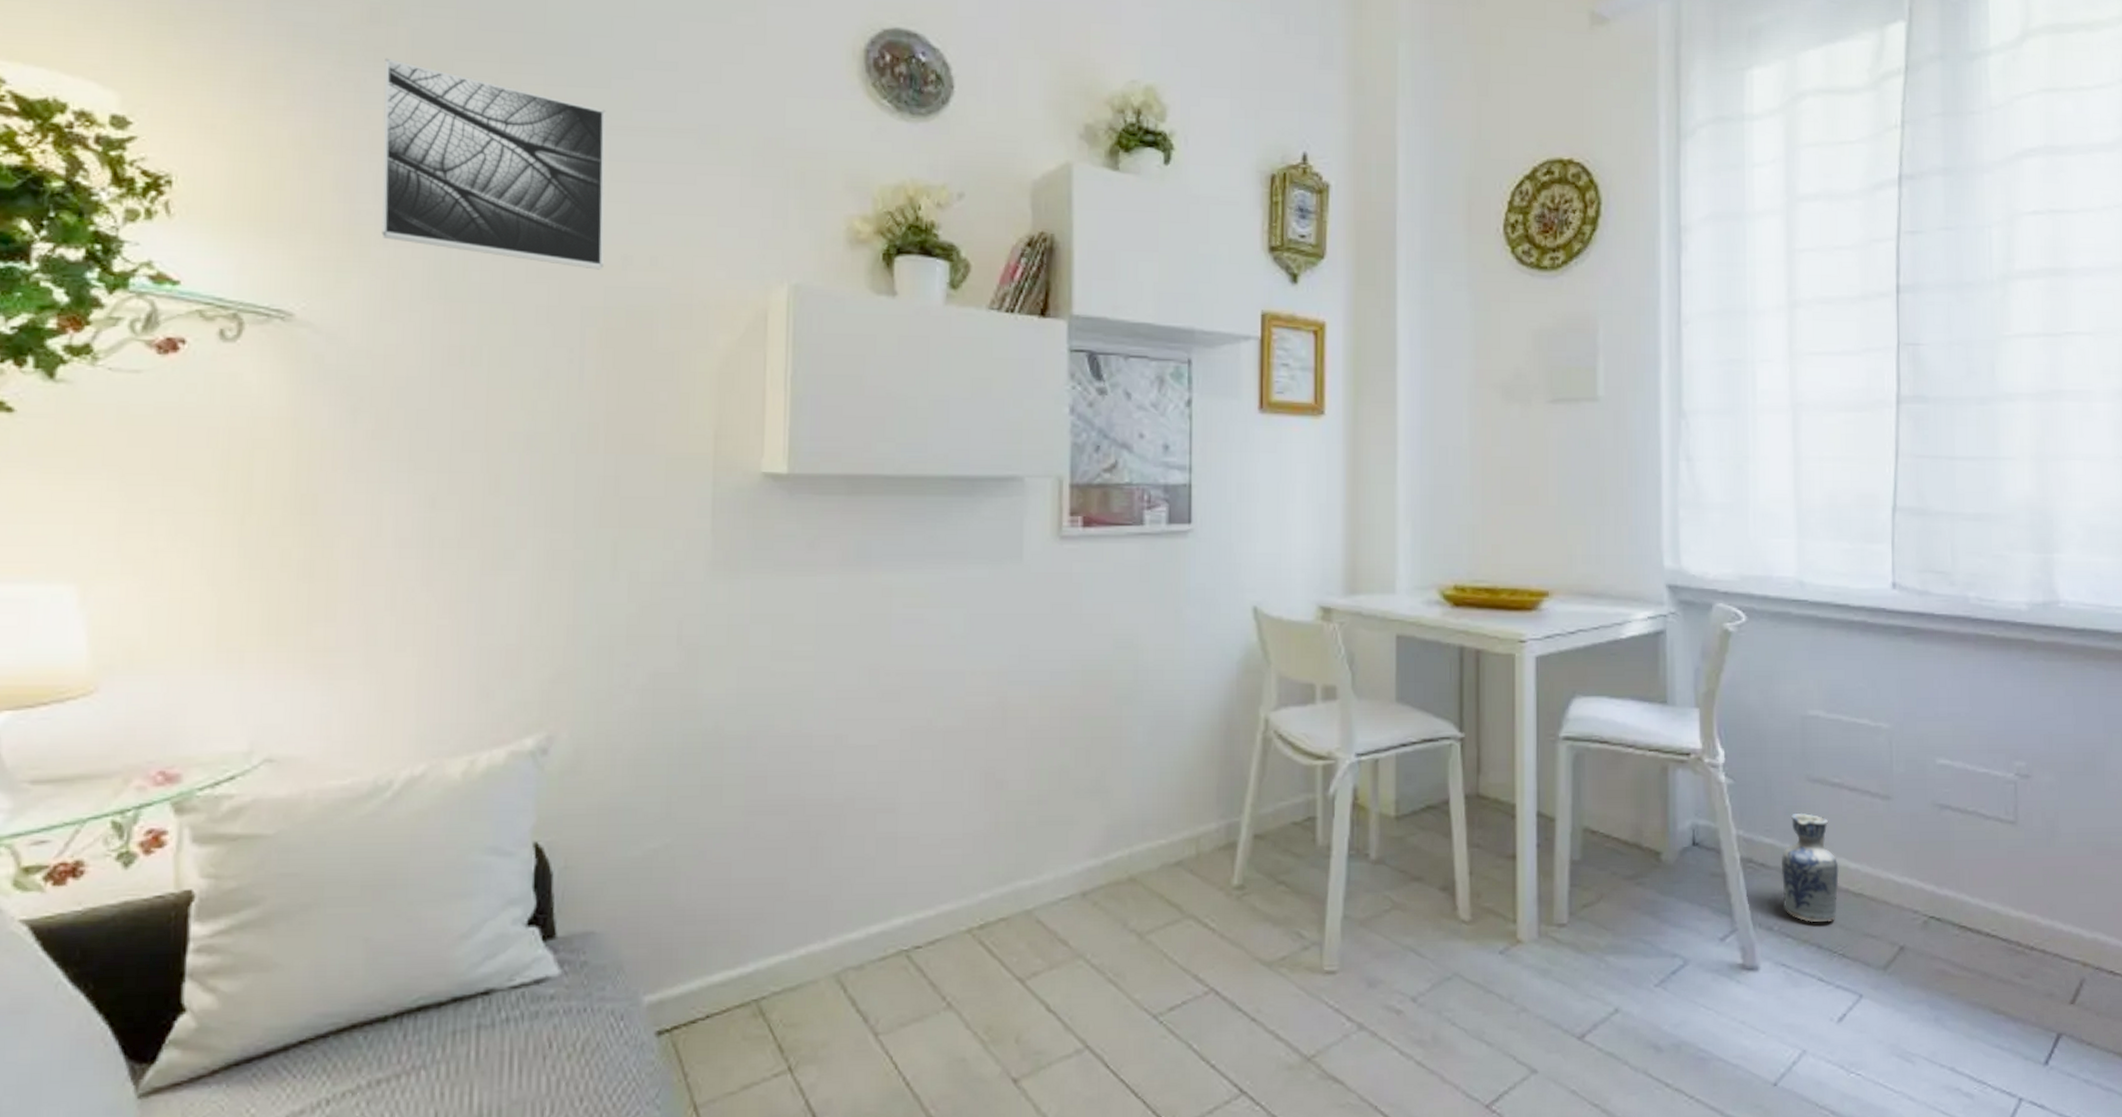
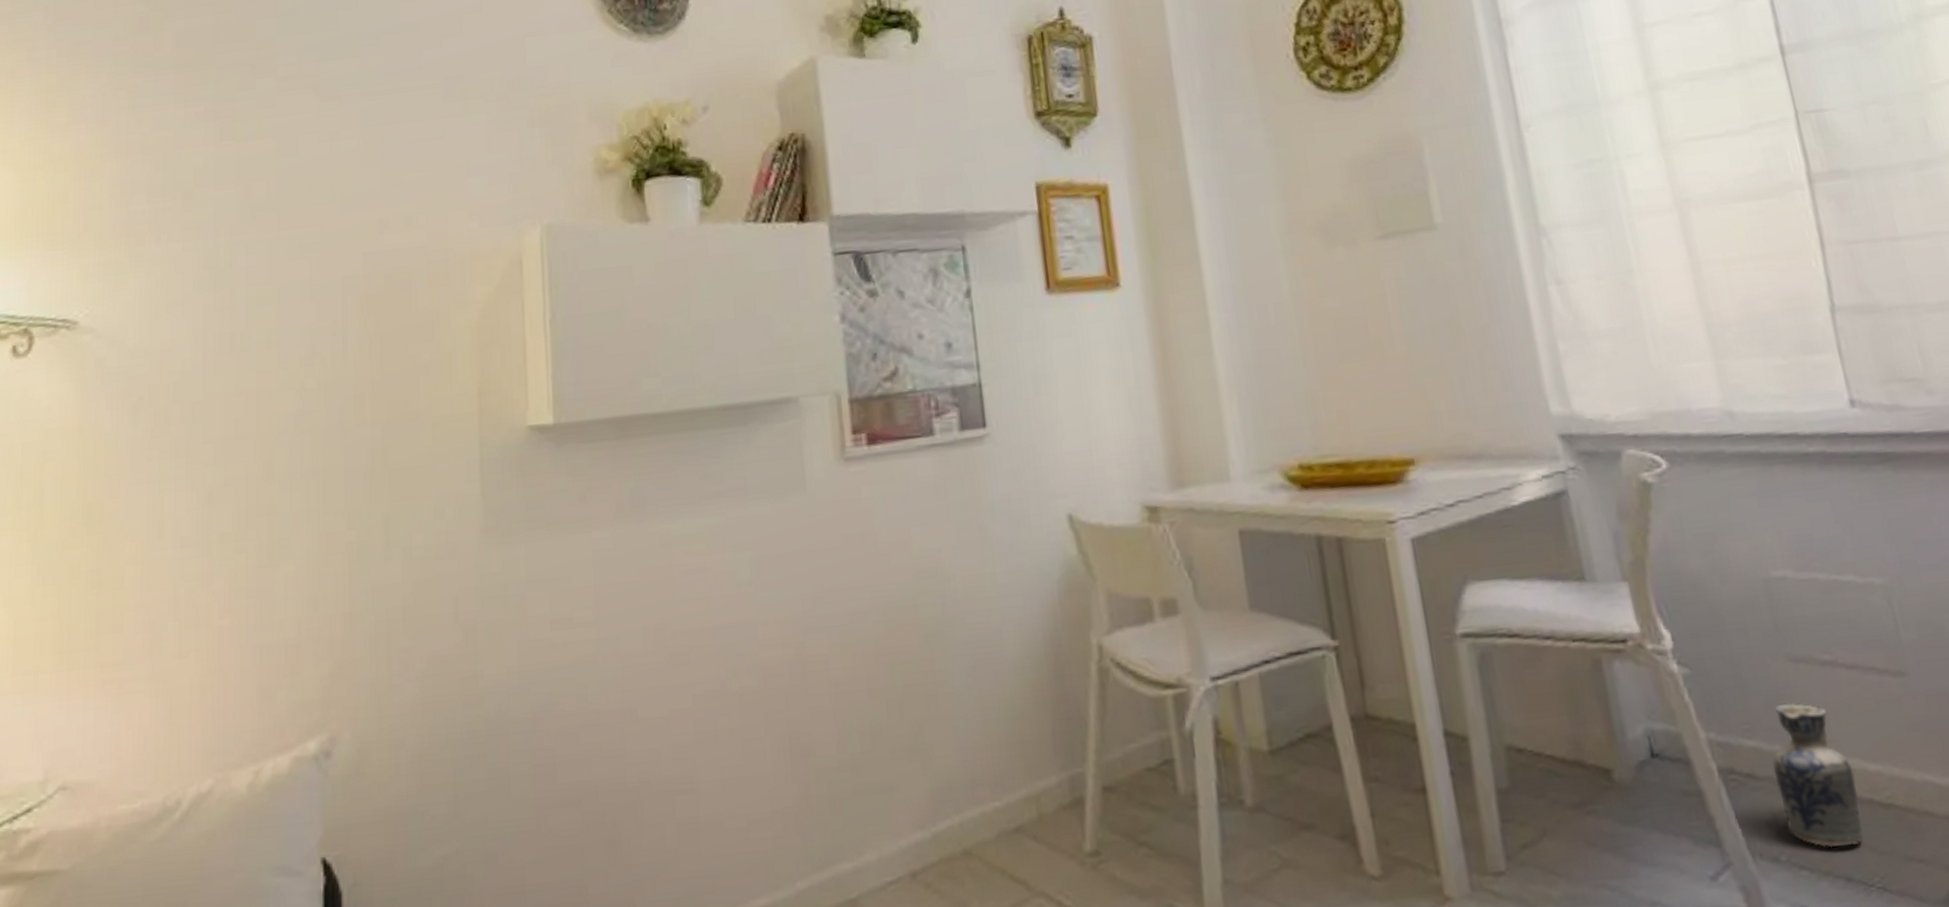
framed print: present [382,58,606,270] -> none [153,61,361,238]

